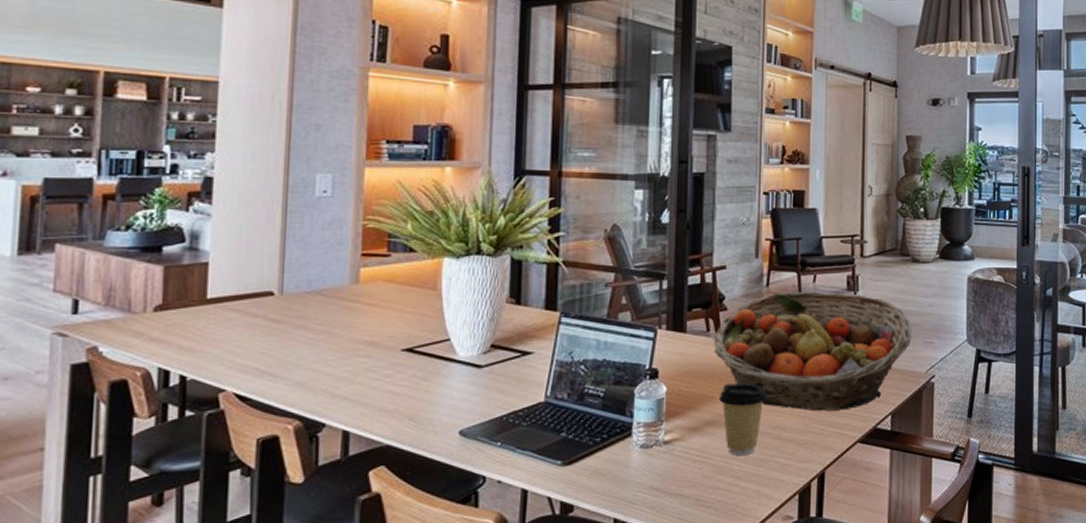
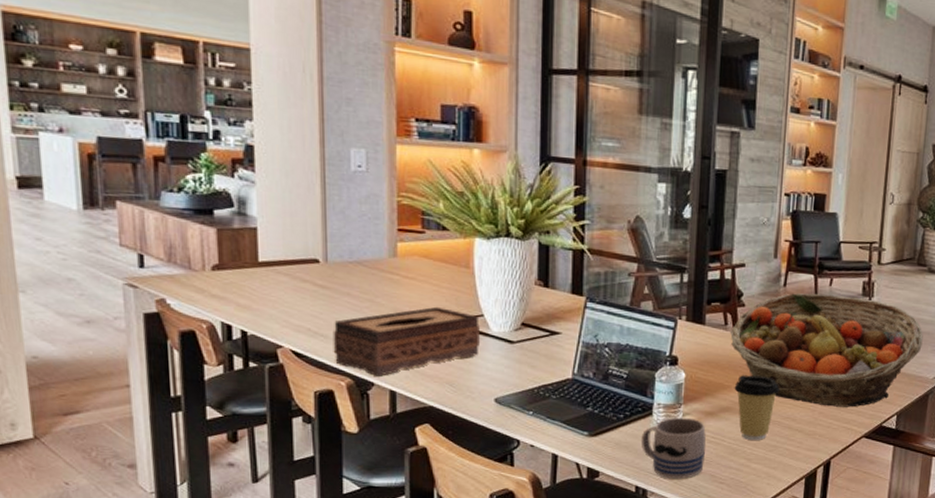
tissue box: none [282,333,445,416] -> present [333,306,480,376]
mug: none [619,435,690,507] -> present [640,417,706,479]

